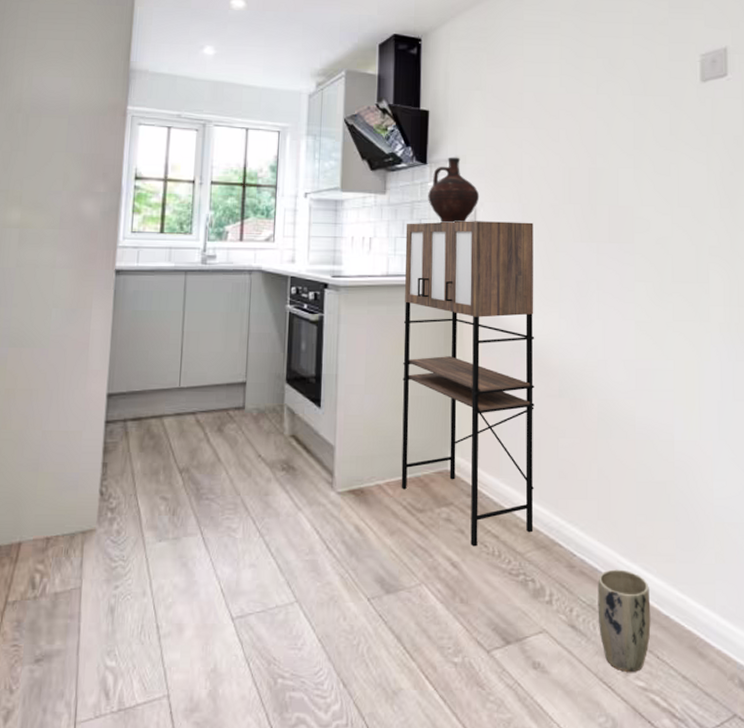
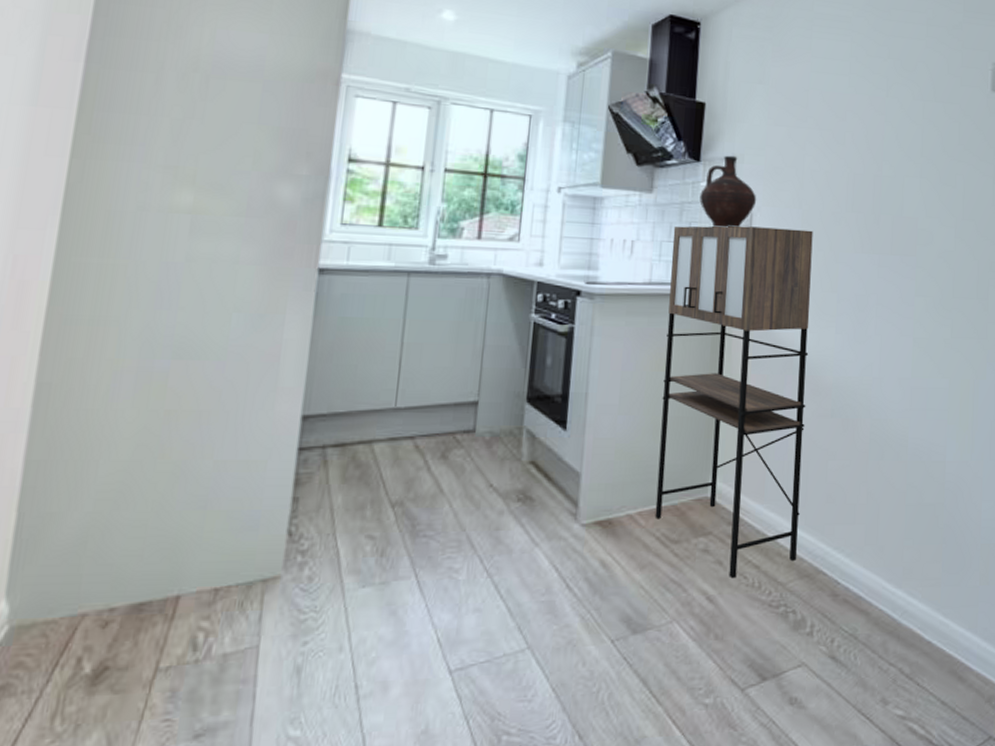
plant pot: present [598,569,651,672] -> none [859,596,914,701]

